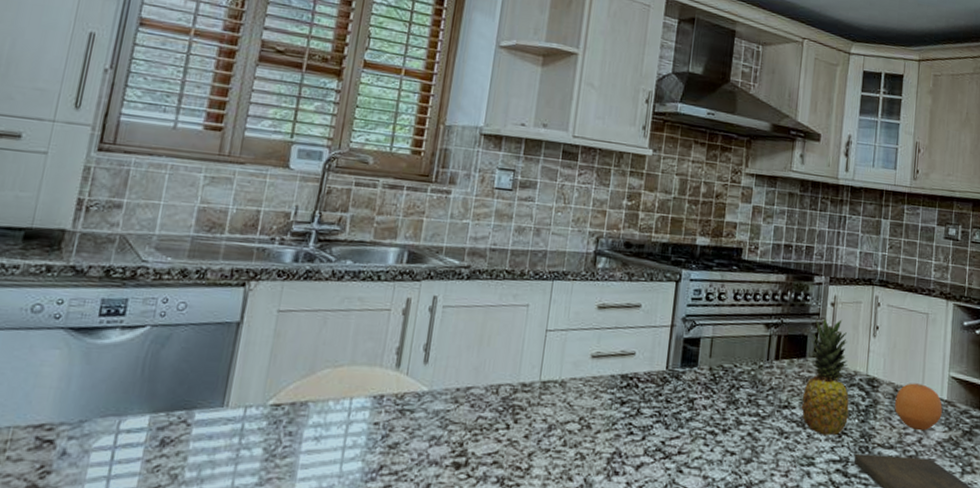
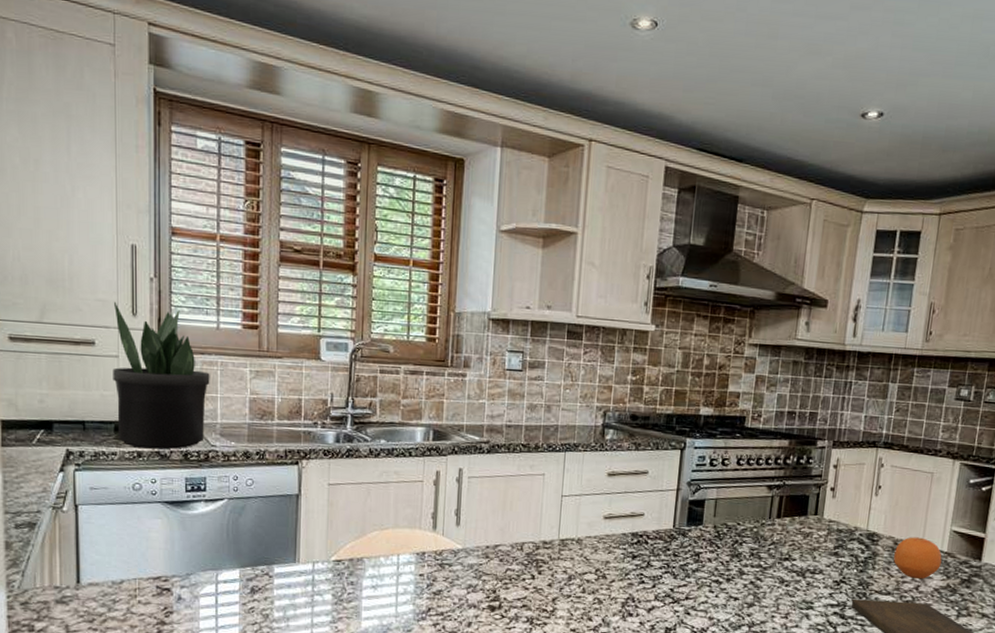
planter: none [25,91,156,264] -> present [113,301,210,450]
fruit: present [801,318,850,436] -> none [801,480,849,584]

